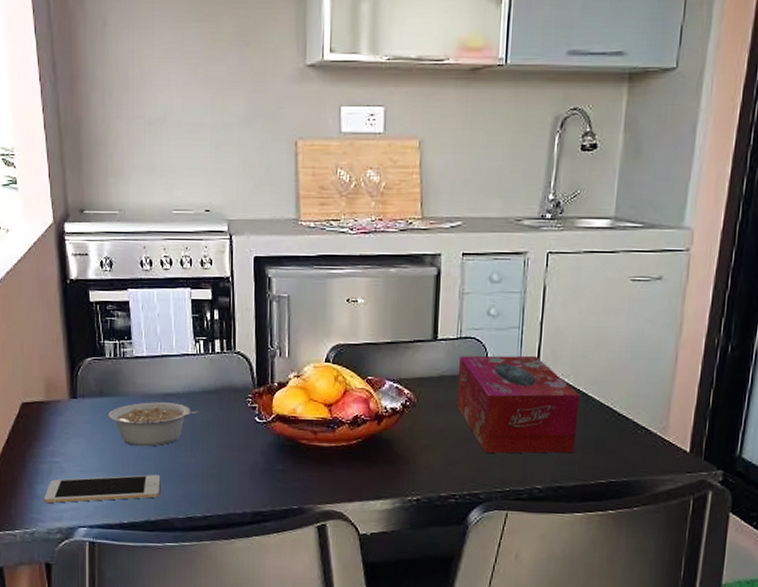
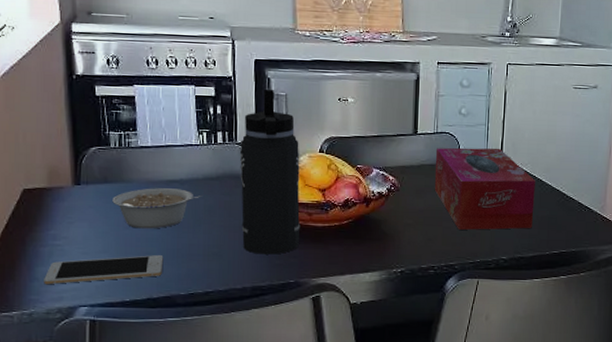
thermos bottle: none [238,290,305,477] -> present [239,89,301,255]

